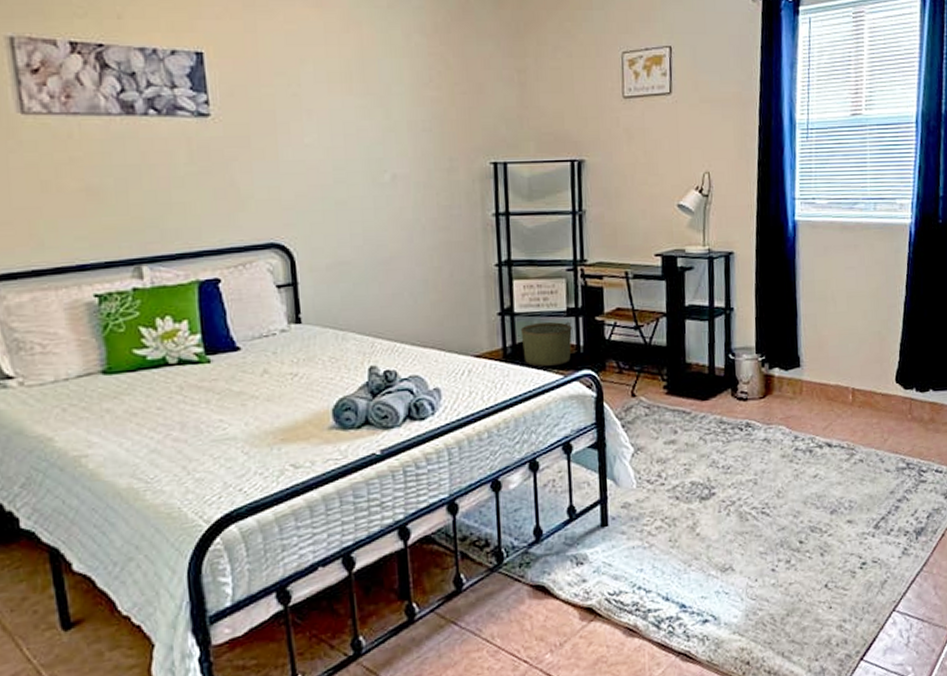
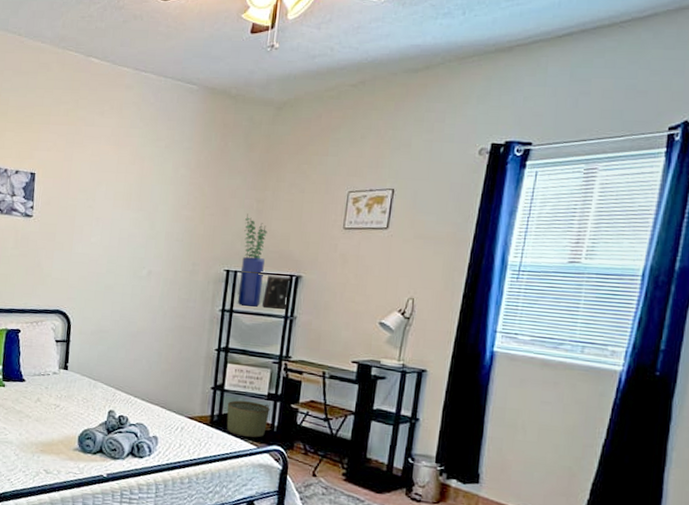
vase: none [507,88,541,205] -> present [238,214,267,307]
picture frame: none [543,163,574,205] -> present [261,275,291,309]

